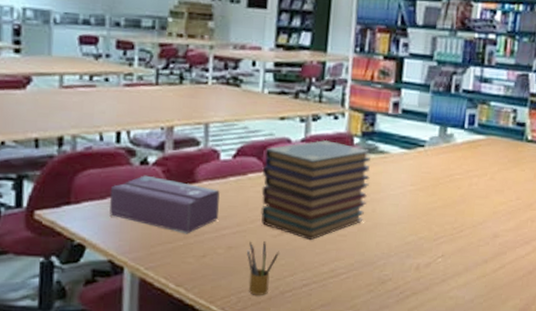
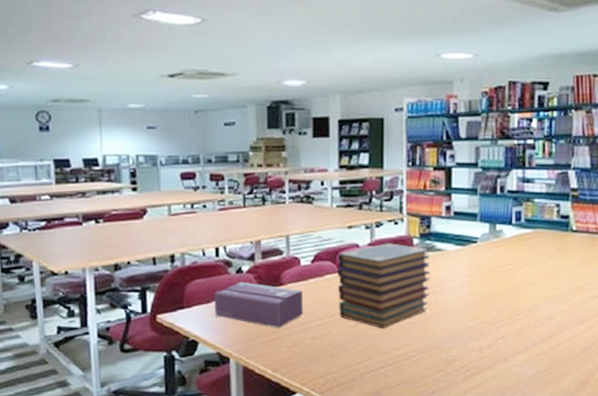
pencil box: present [246,241,279,295] -> none [329,332,357,377]

